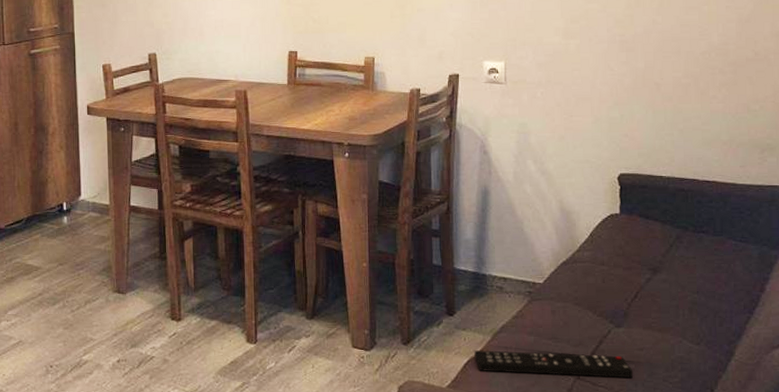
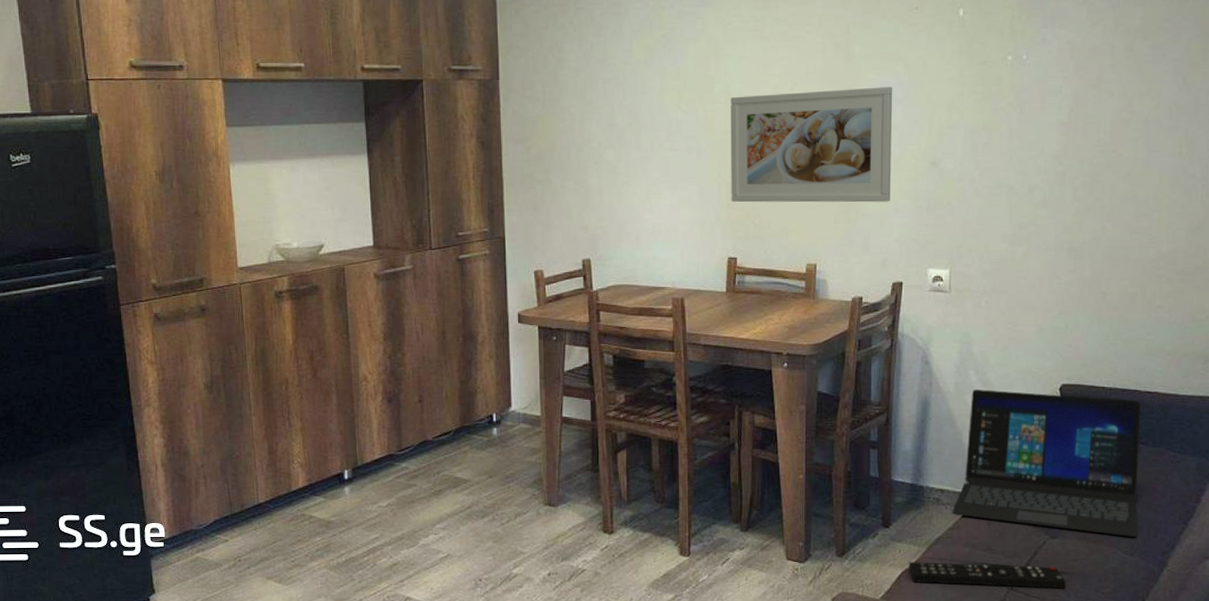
laptop: none [515,179,704,326] -> present [952,389,1141,537]

